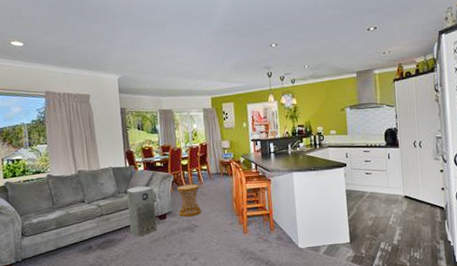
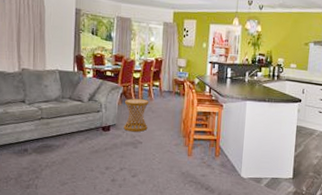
air purifier: present [127,186,157,237] -> none [70,93,100,146]

